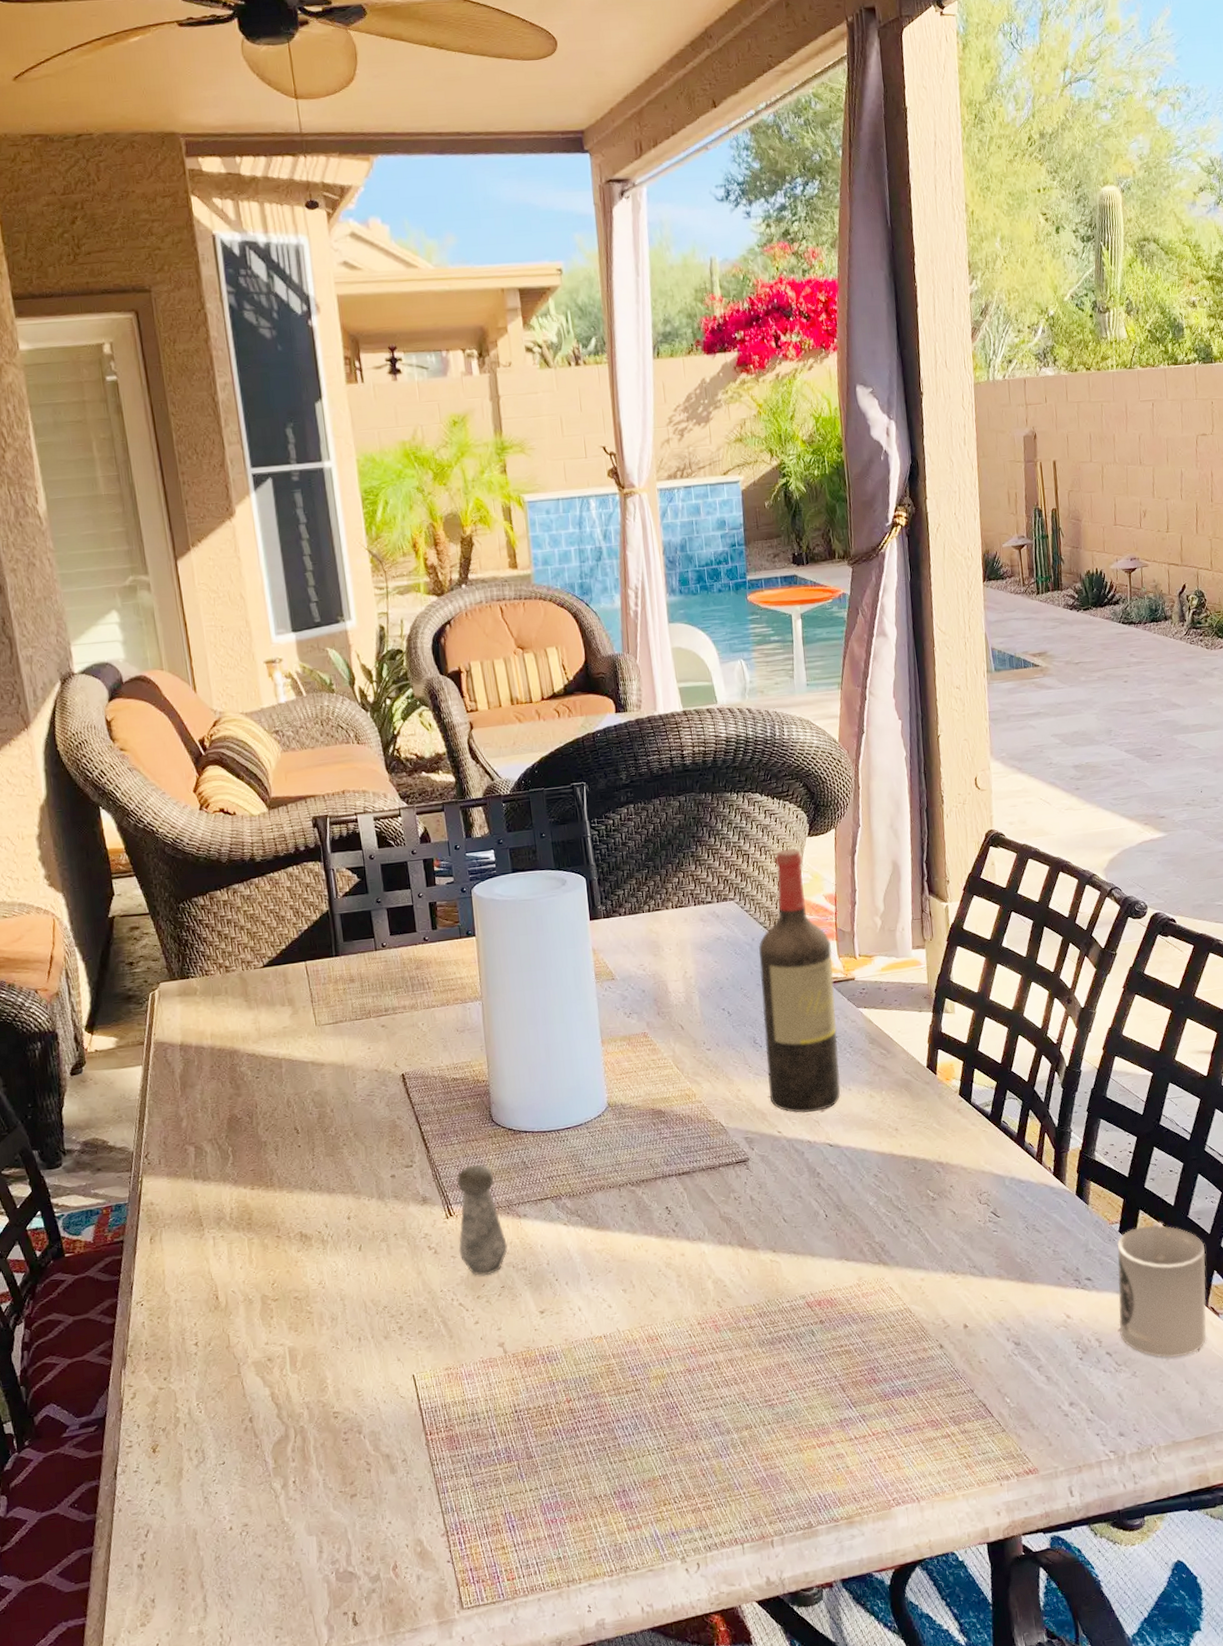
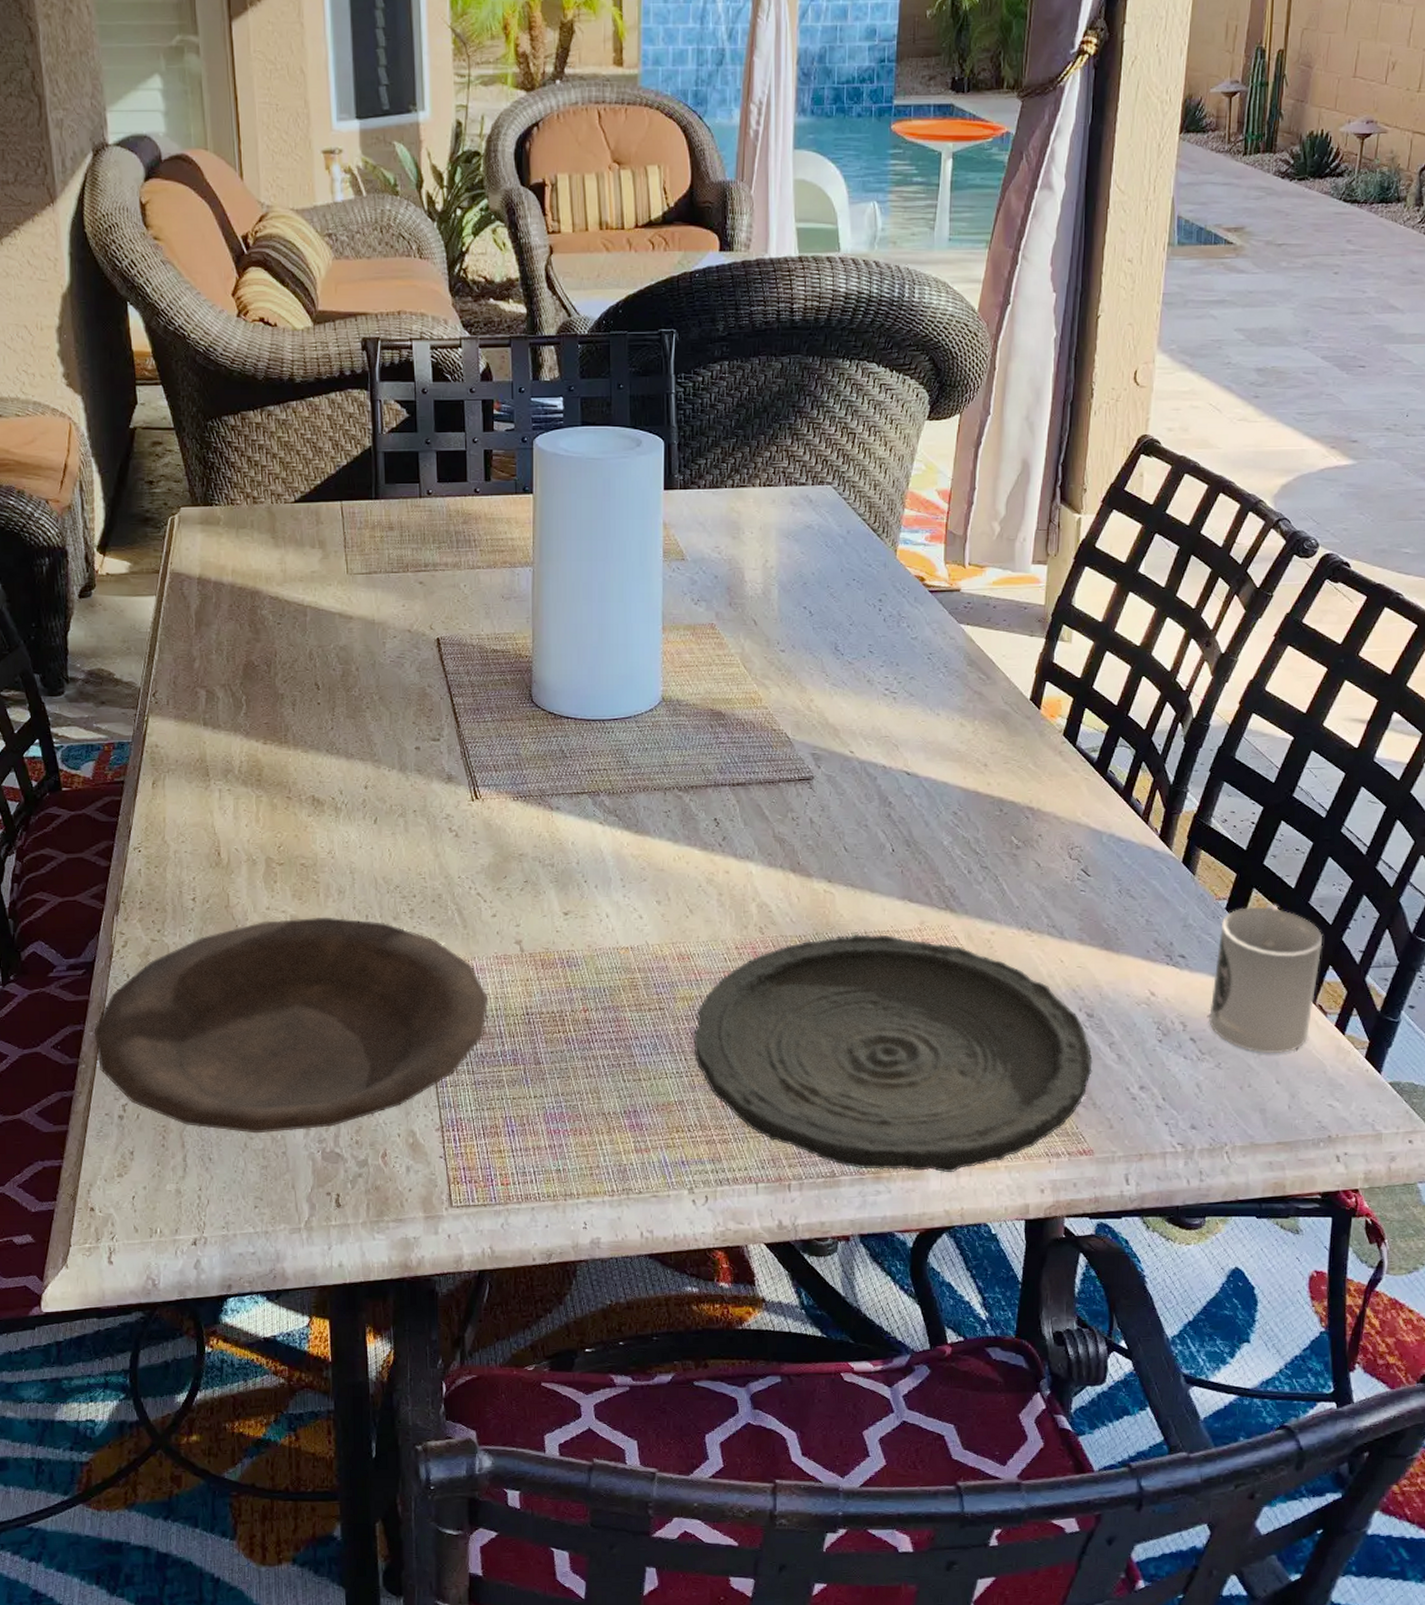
plate: none [110,1342,479,1566] -> present [95,917,488,1134]
salt shaker: present [457,1164,508,1276] -> none [482,746,535,868]
plate: none [669,1294,1027,1517] -> present [693,934,1093,1173]
wine bottle: present [759,848,841,1114] -> none [845,431,939,735]

